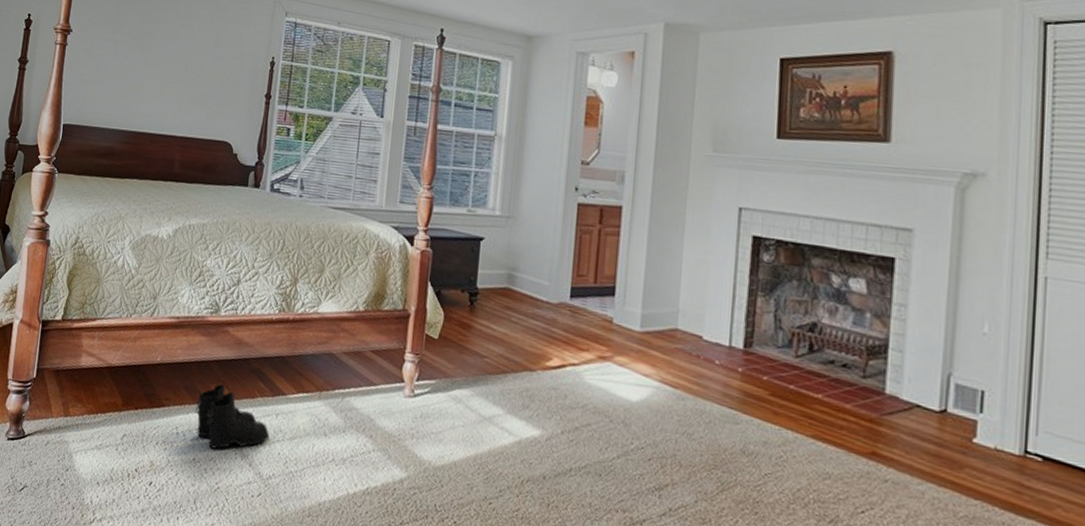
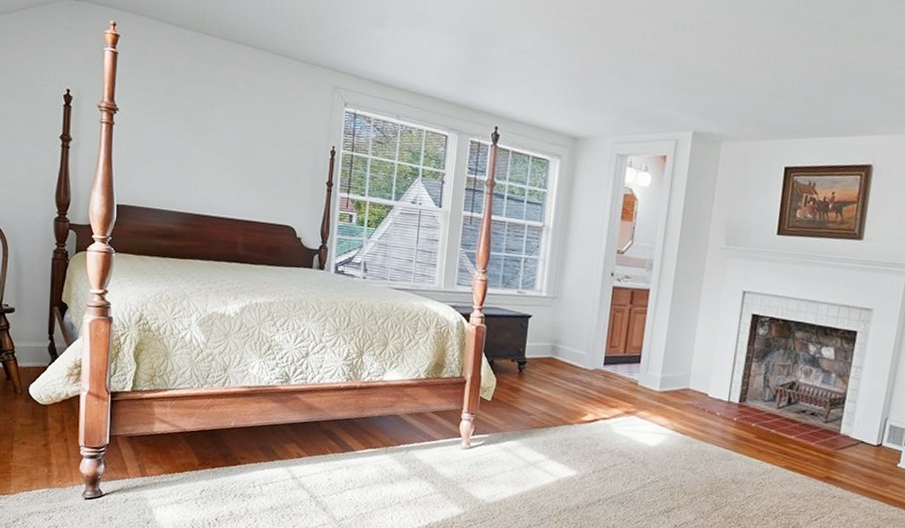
boots: present [195,383,270,449] -> none [270,443,342,498]

